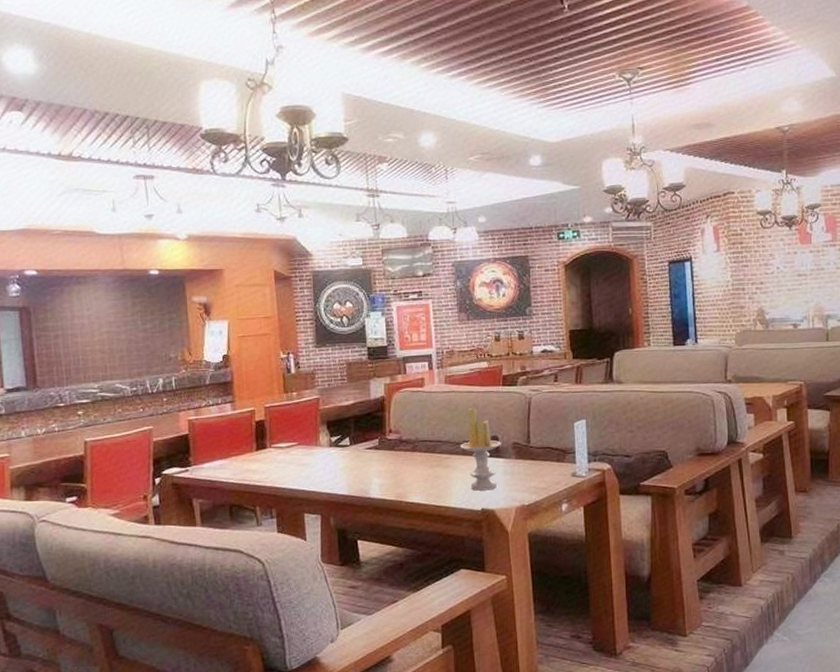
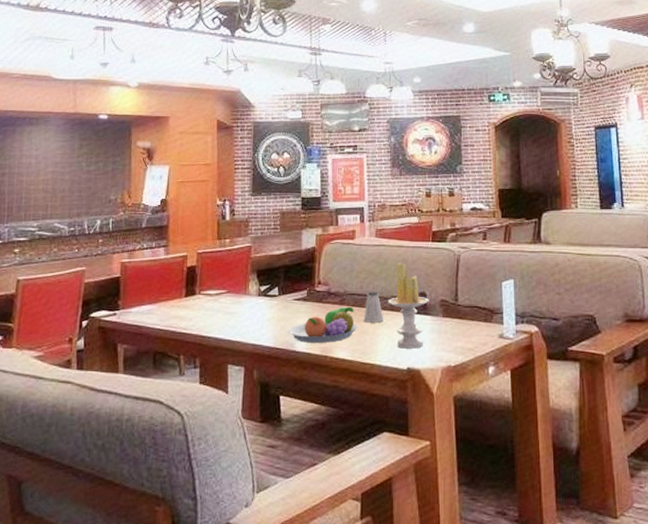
fruit bowl: none [361,453,431,489] -> present [288,306,357,343]
saltshaker: none [436,437,457,468] -> present [363,291,384,323]

